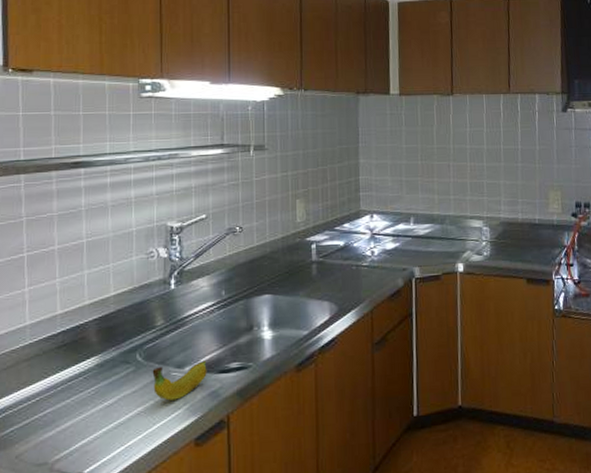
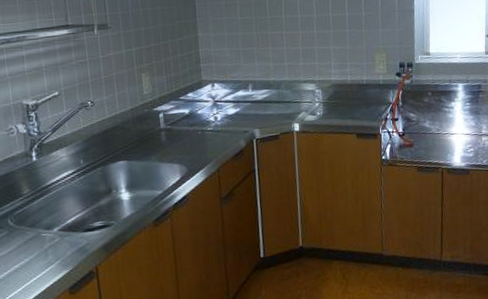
fruit: present [152,361,207,401] -> none [24,222,74,258]

